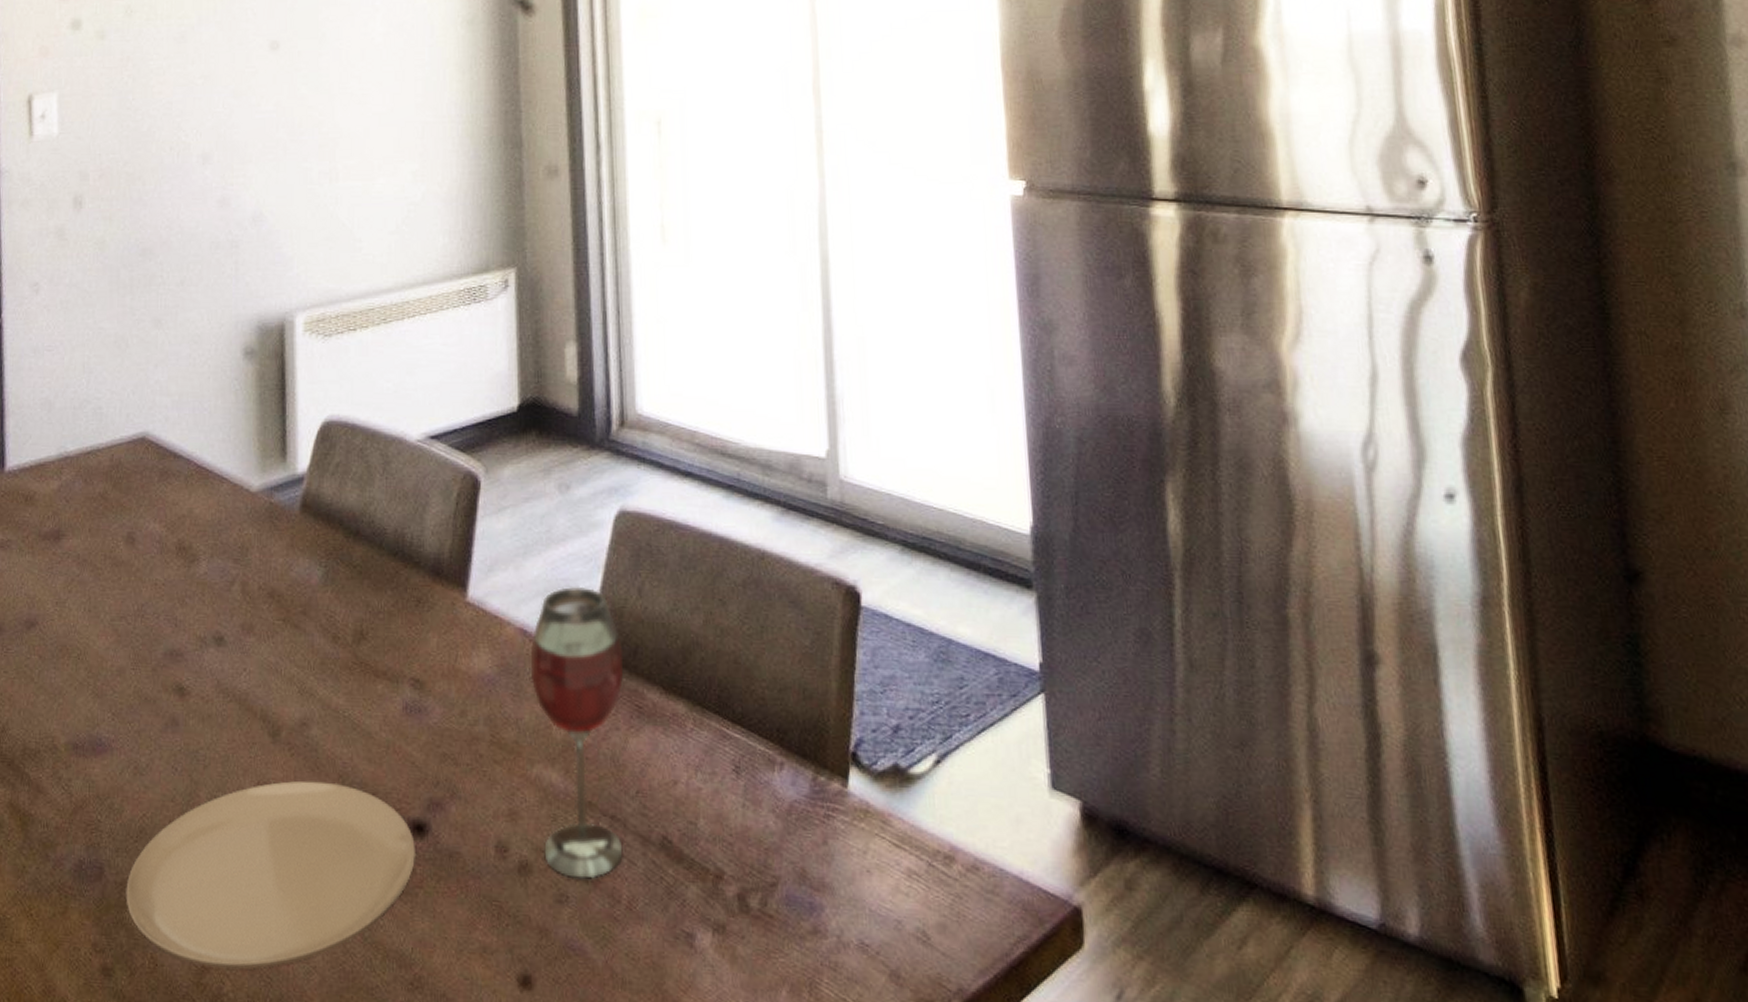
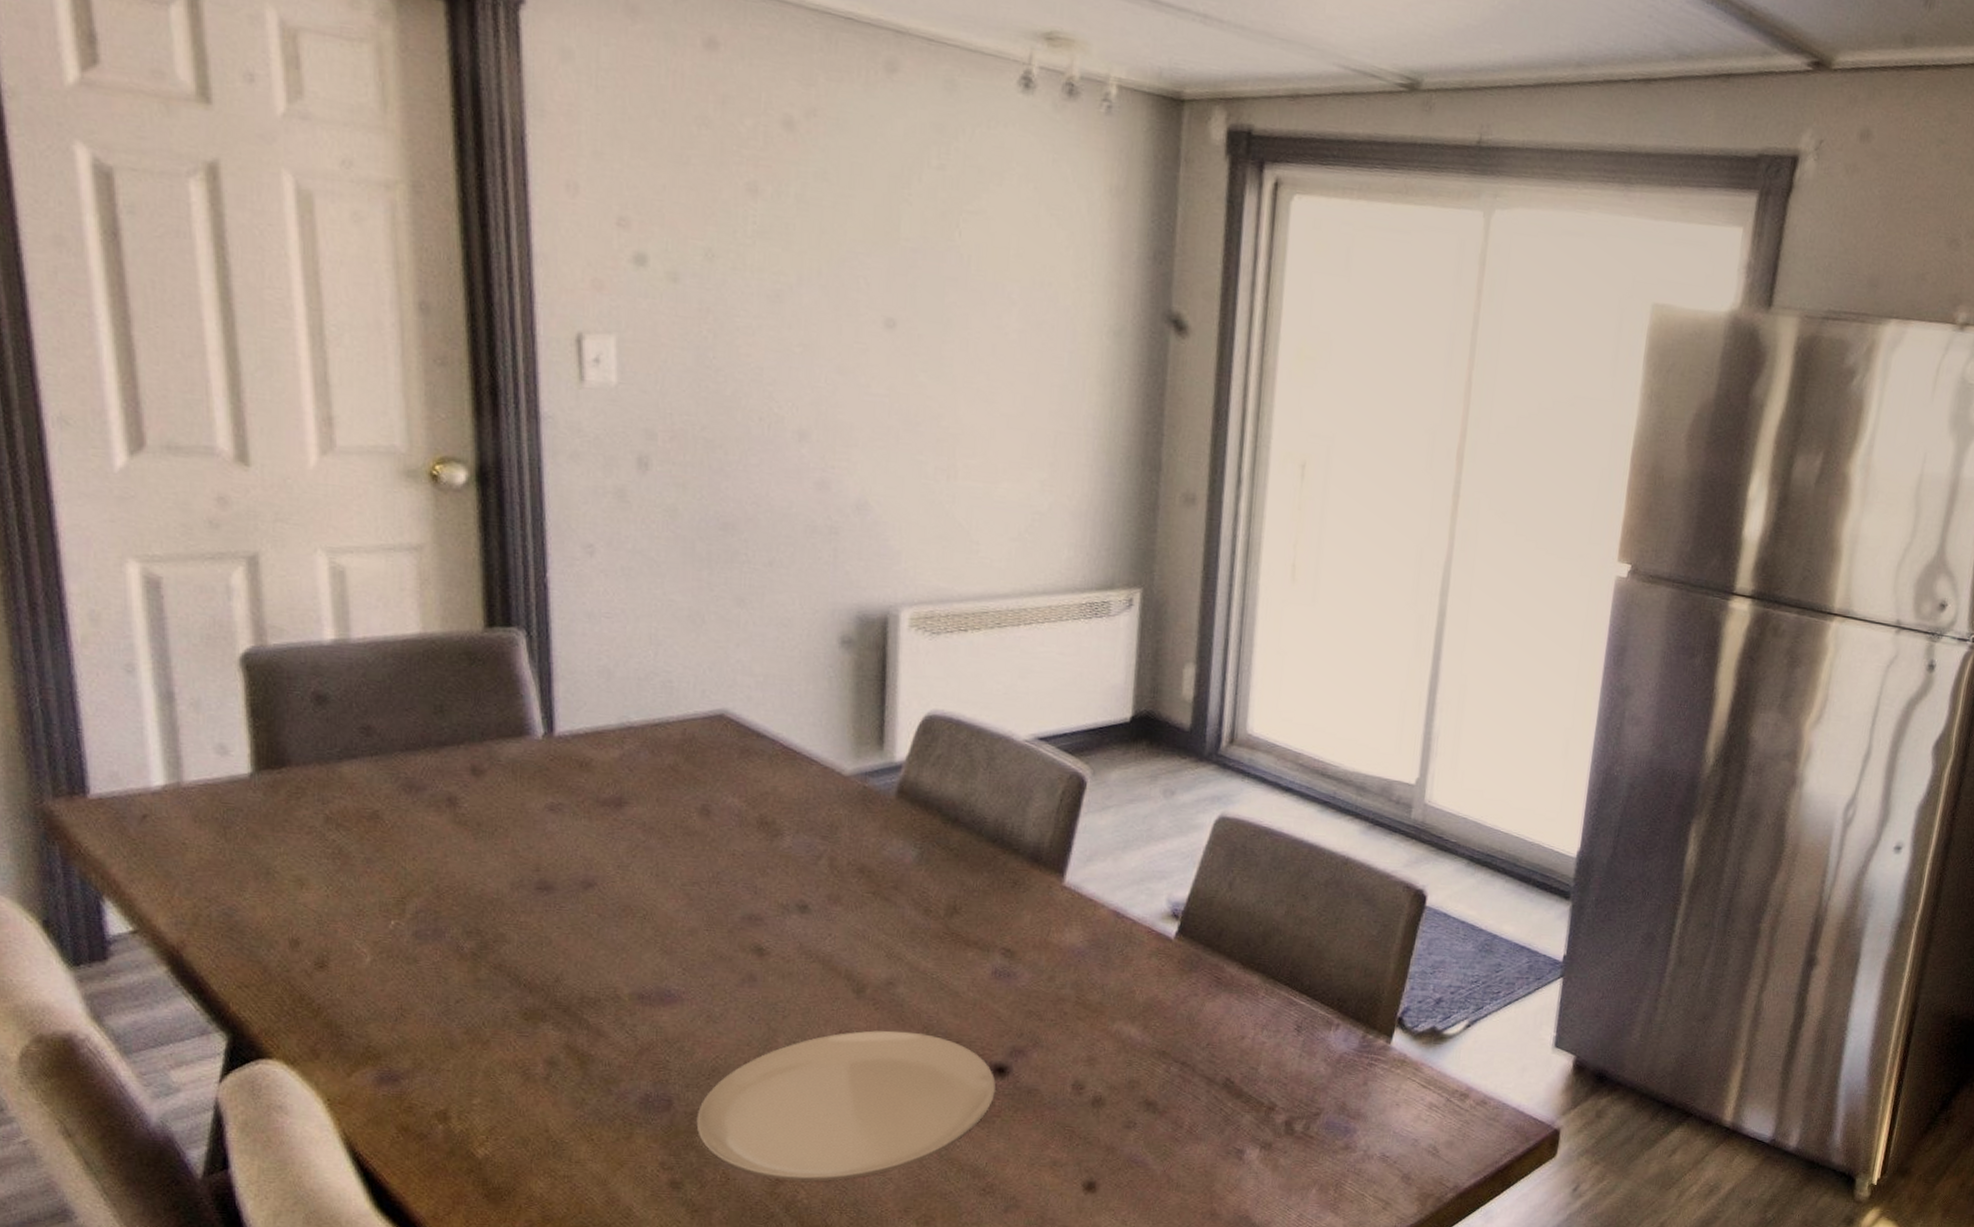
wineglass: present [530,586,624,879] -> none [1117,877,1208,1110]

